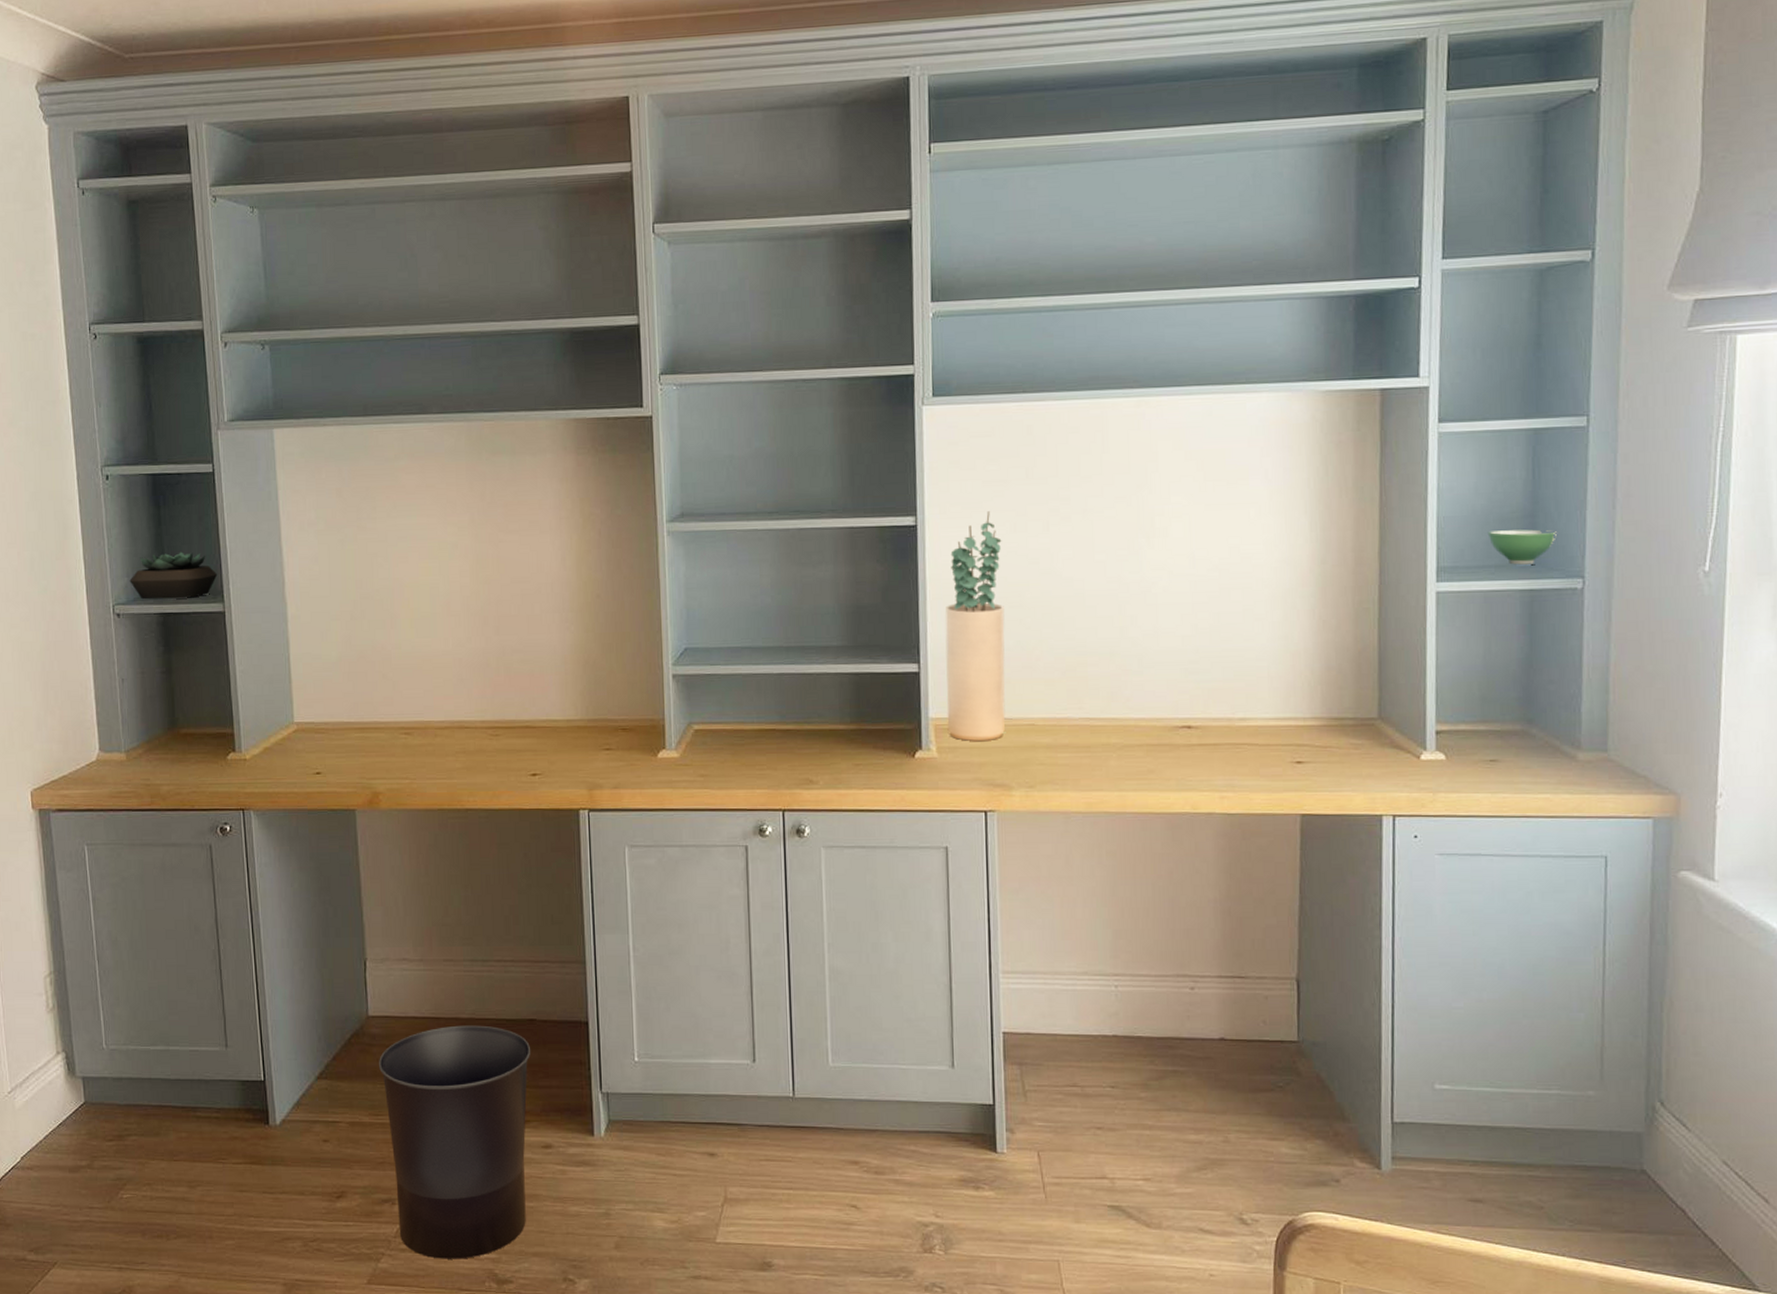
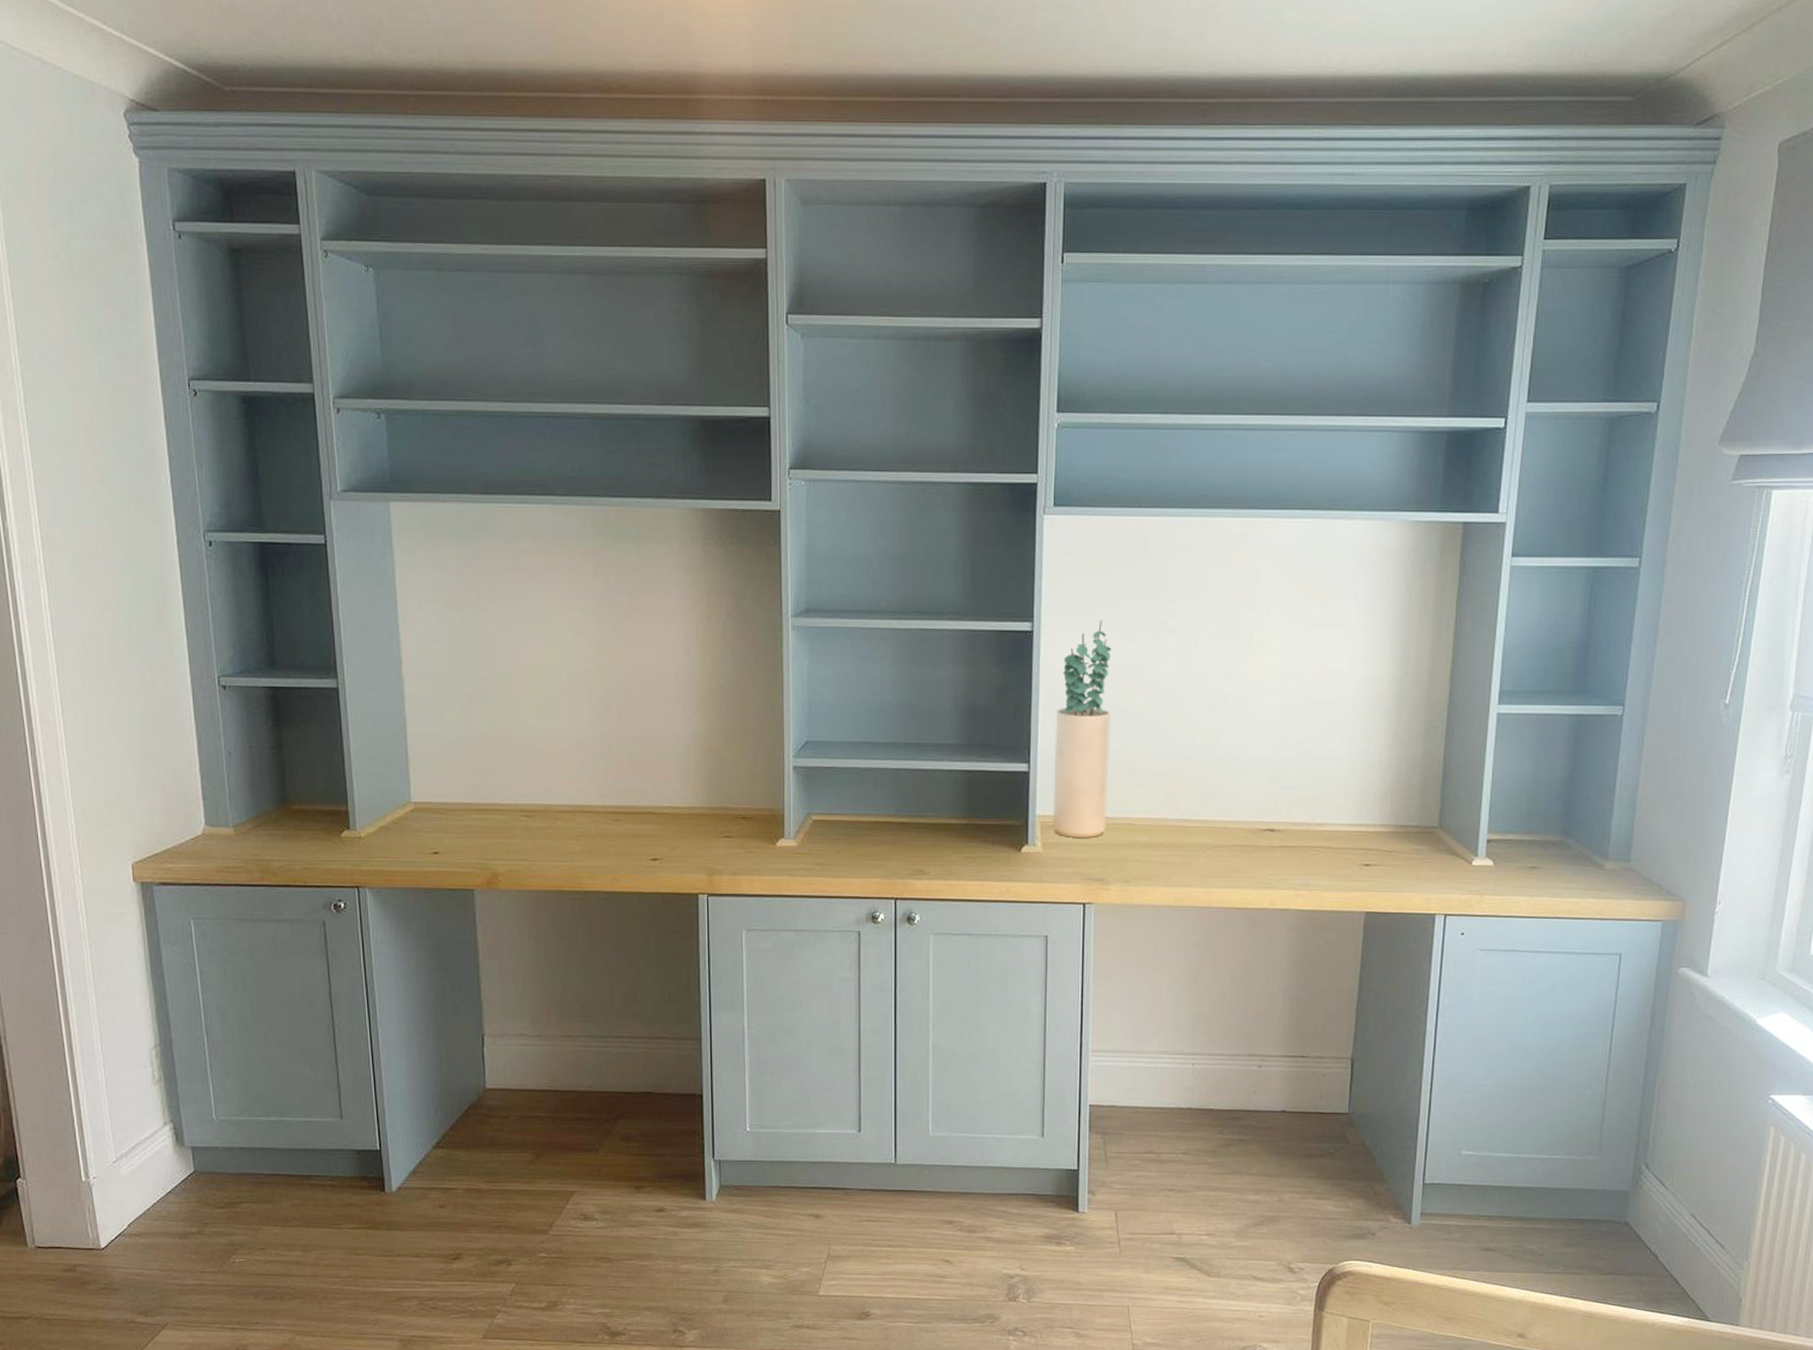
succulent plant: present [129,552,218,600] -> none [236,624,331,673]
waste bin: present [379,1025,530,1259] -> none [496,1097,646,1314]
bowl: present [1487,529,1557,565] -> none [1545,659,1605,691]

